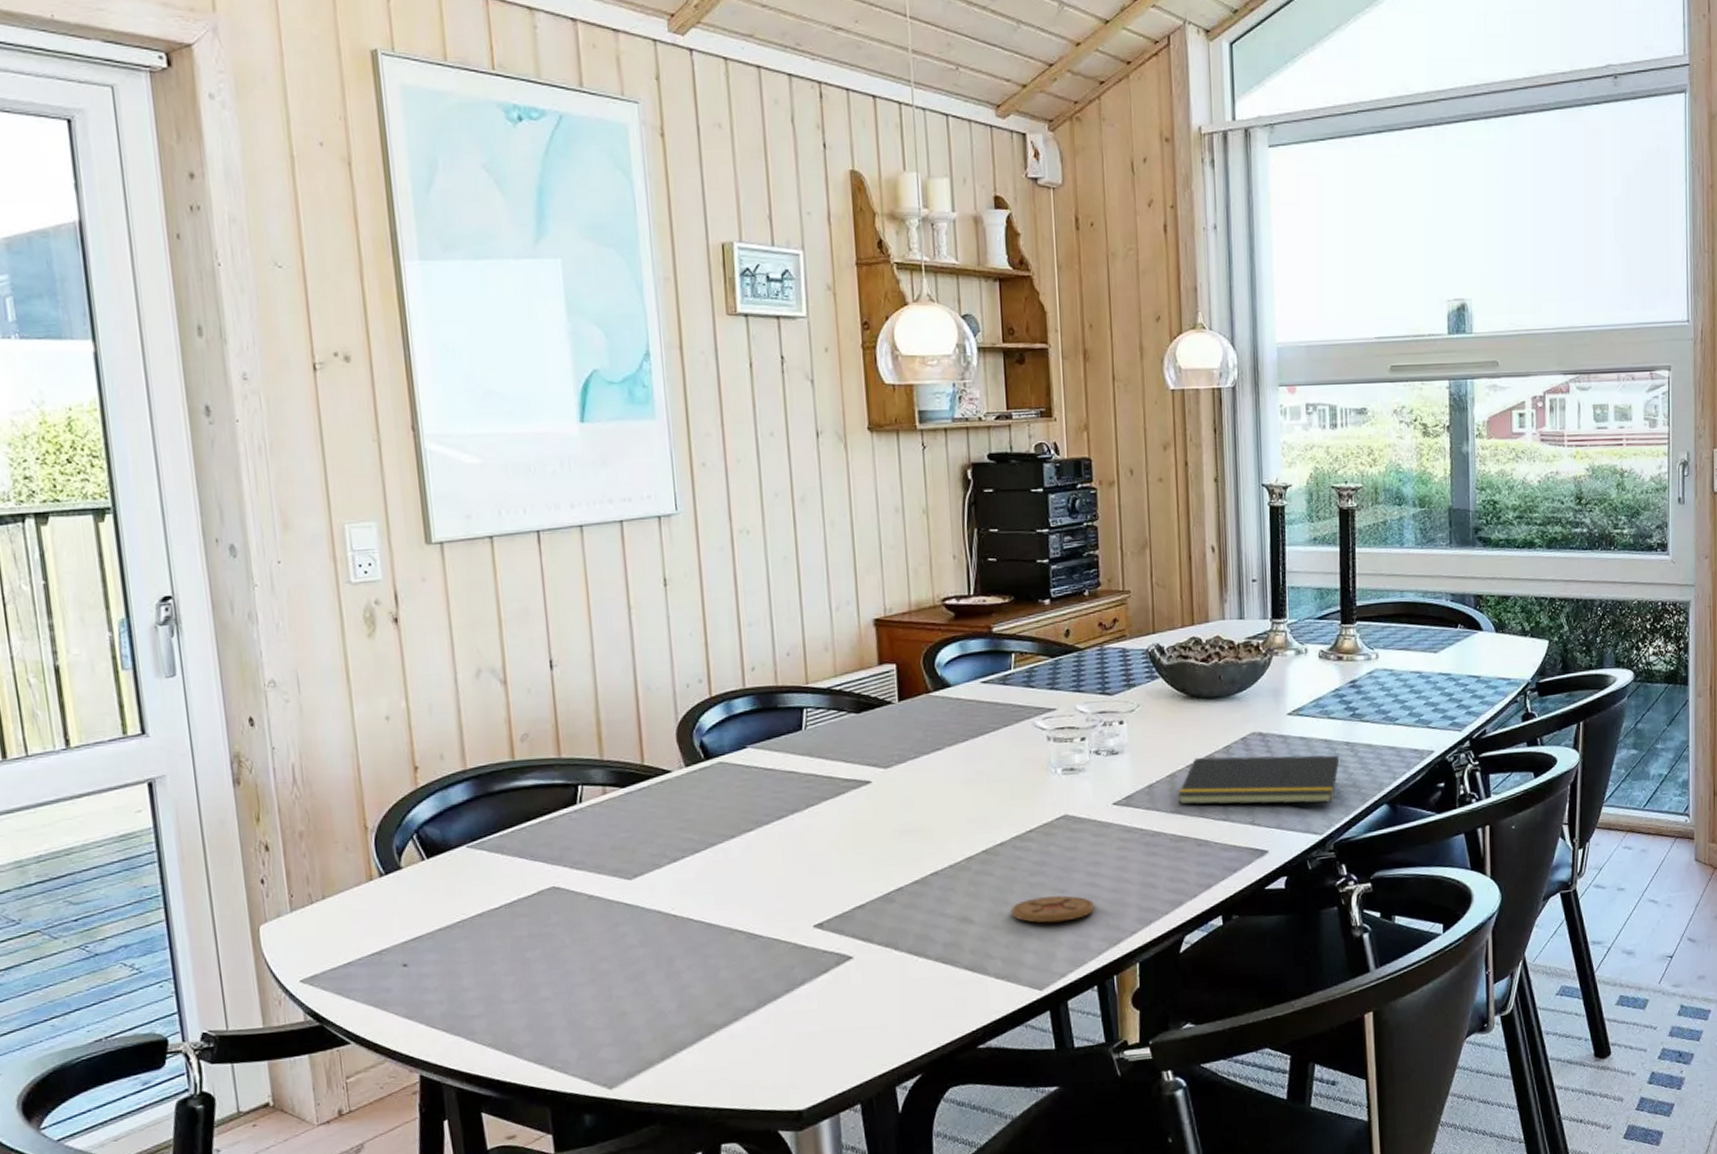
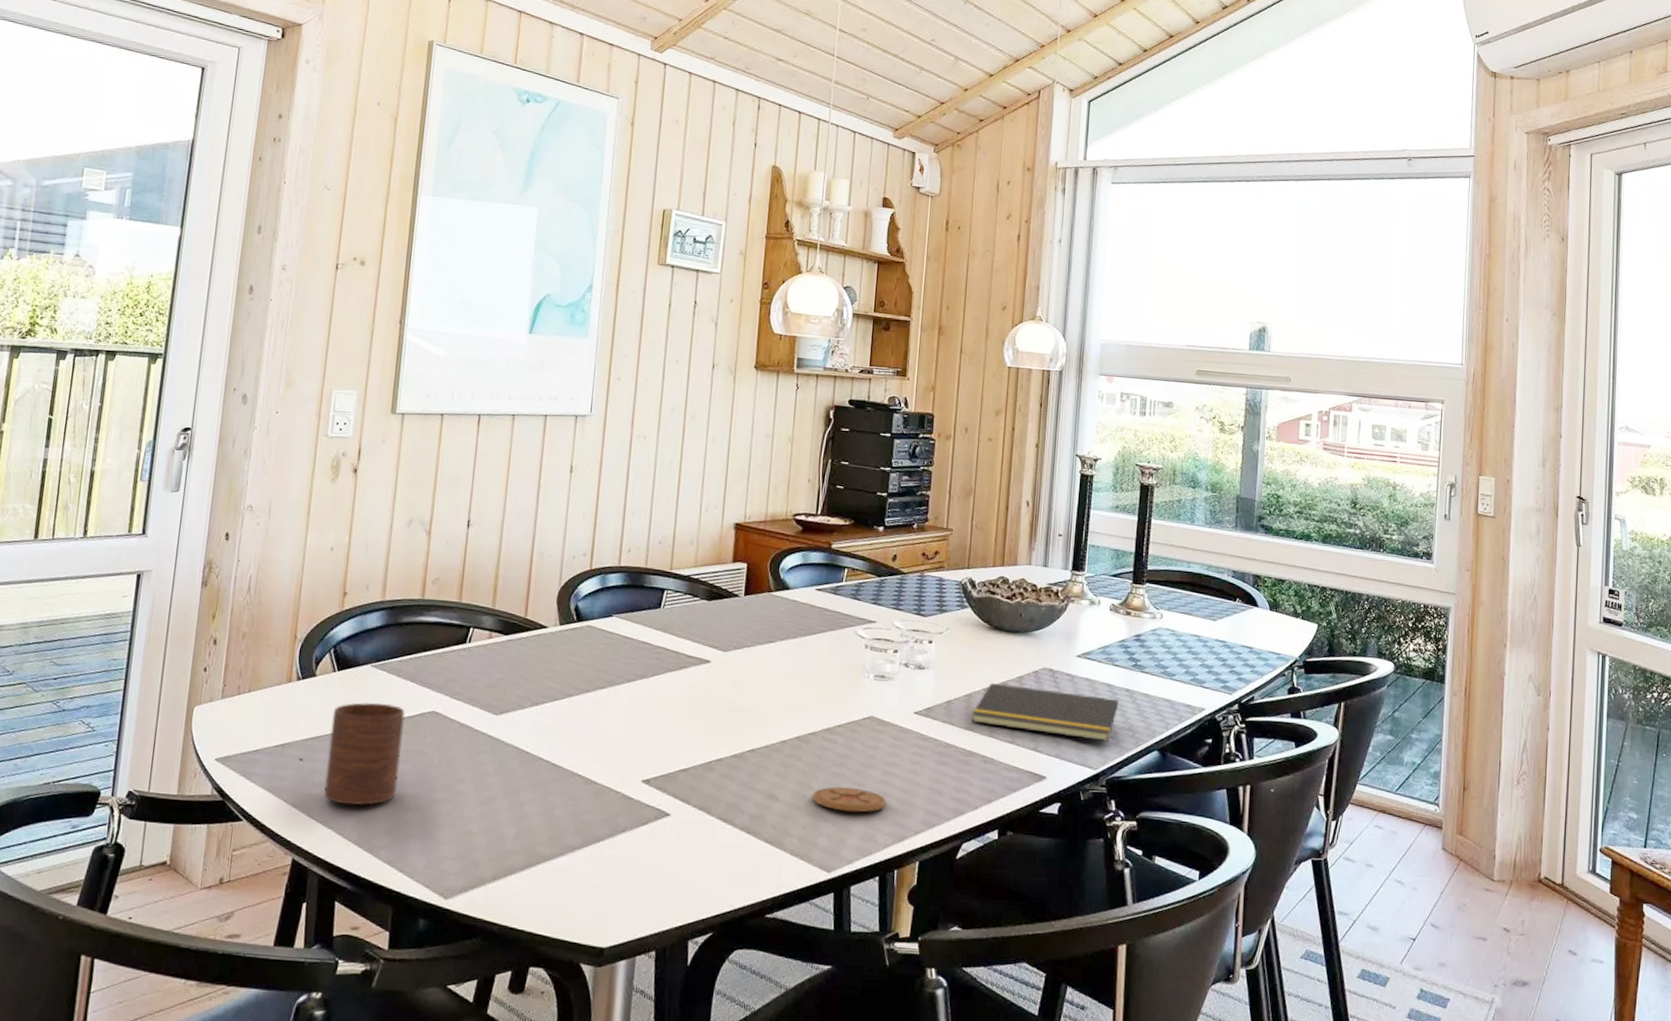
cup: none [432,887,528,1007] -> present [324,702,405,806]

